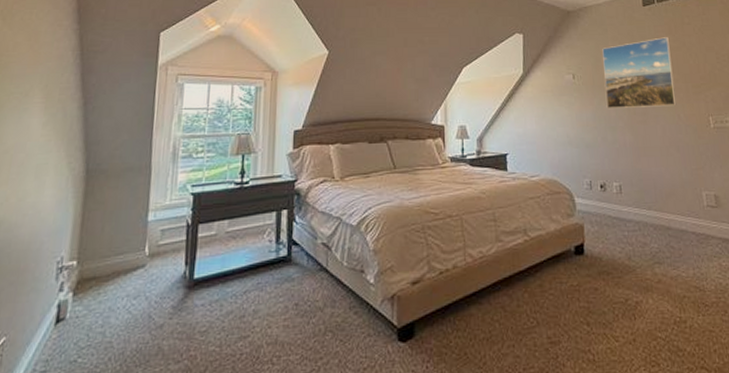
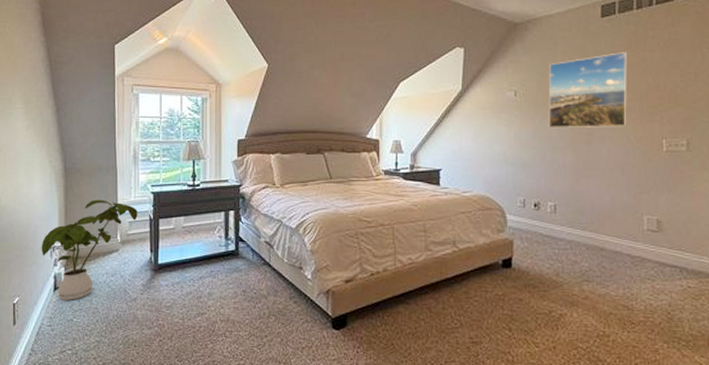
house plant: none [44,205,173,336] -> present [41,199,138,301]

